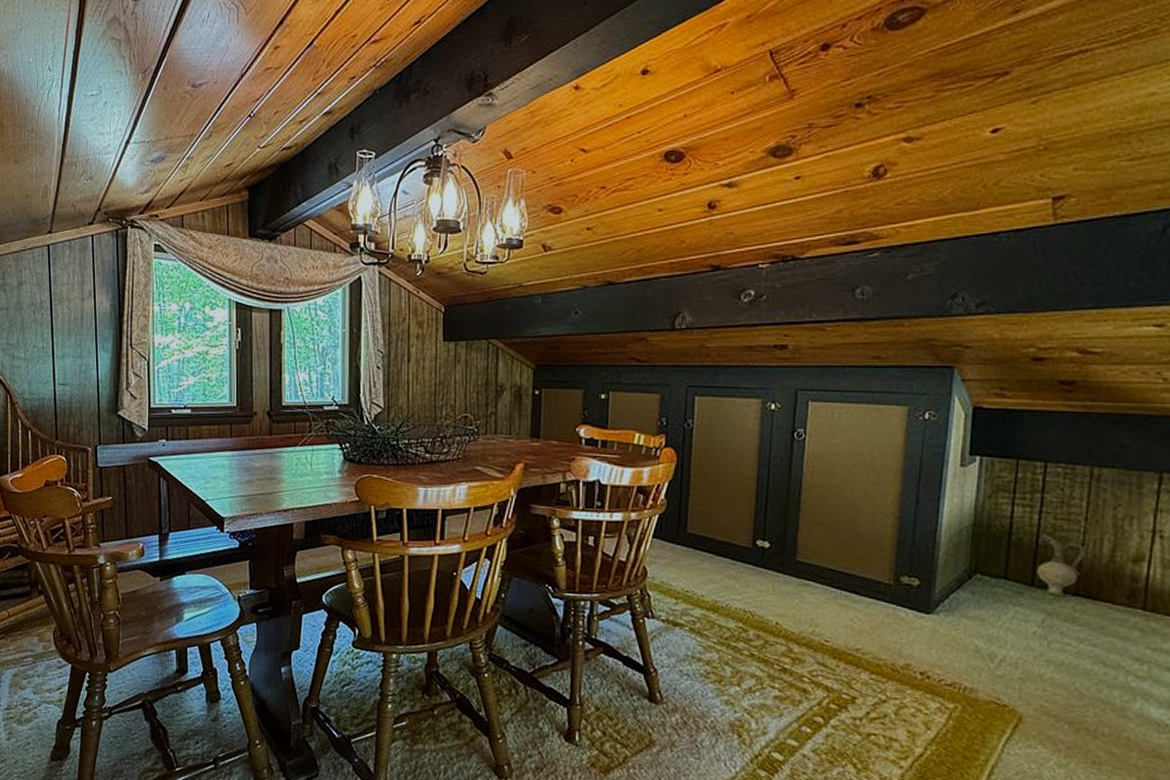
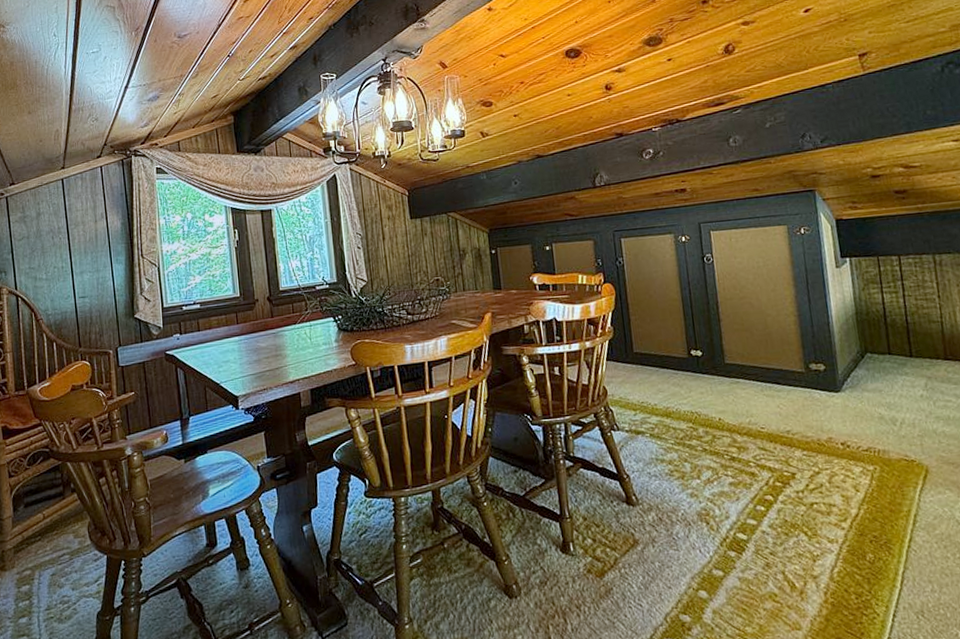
ceramic jug: present [1036,534,1086,596] -> none [908,313,946,362]

